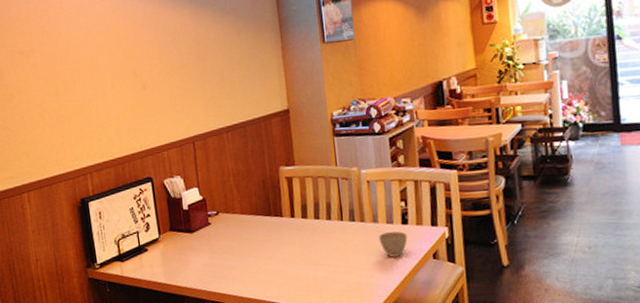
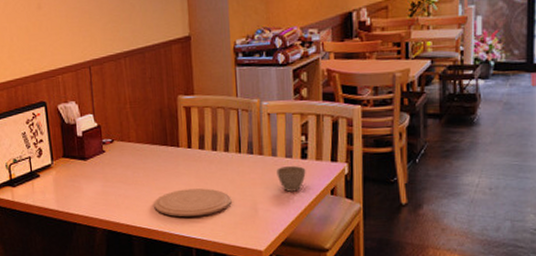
plate: none [260,256,336,286] -> present [154,188,232,217]

